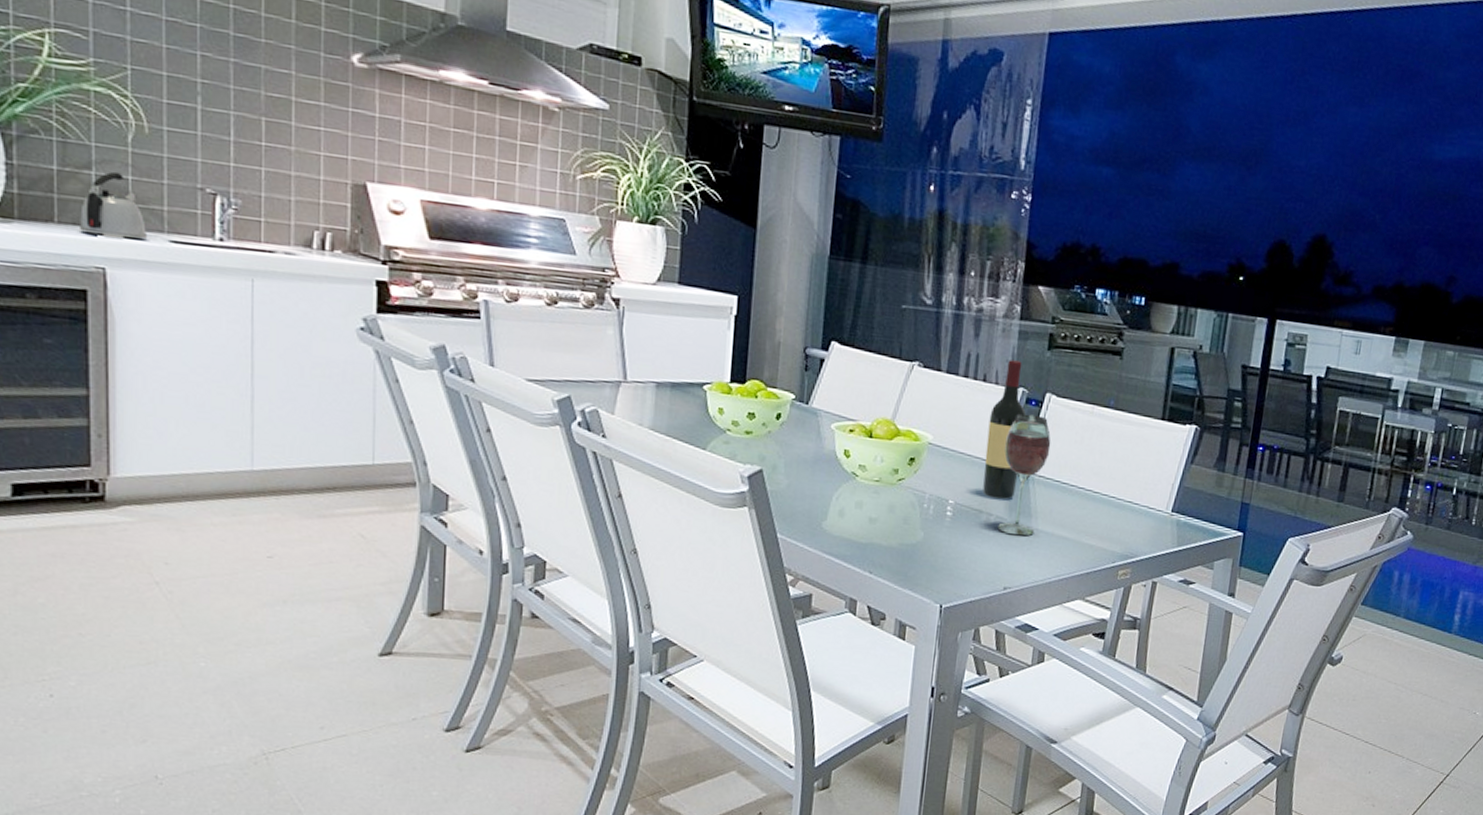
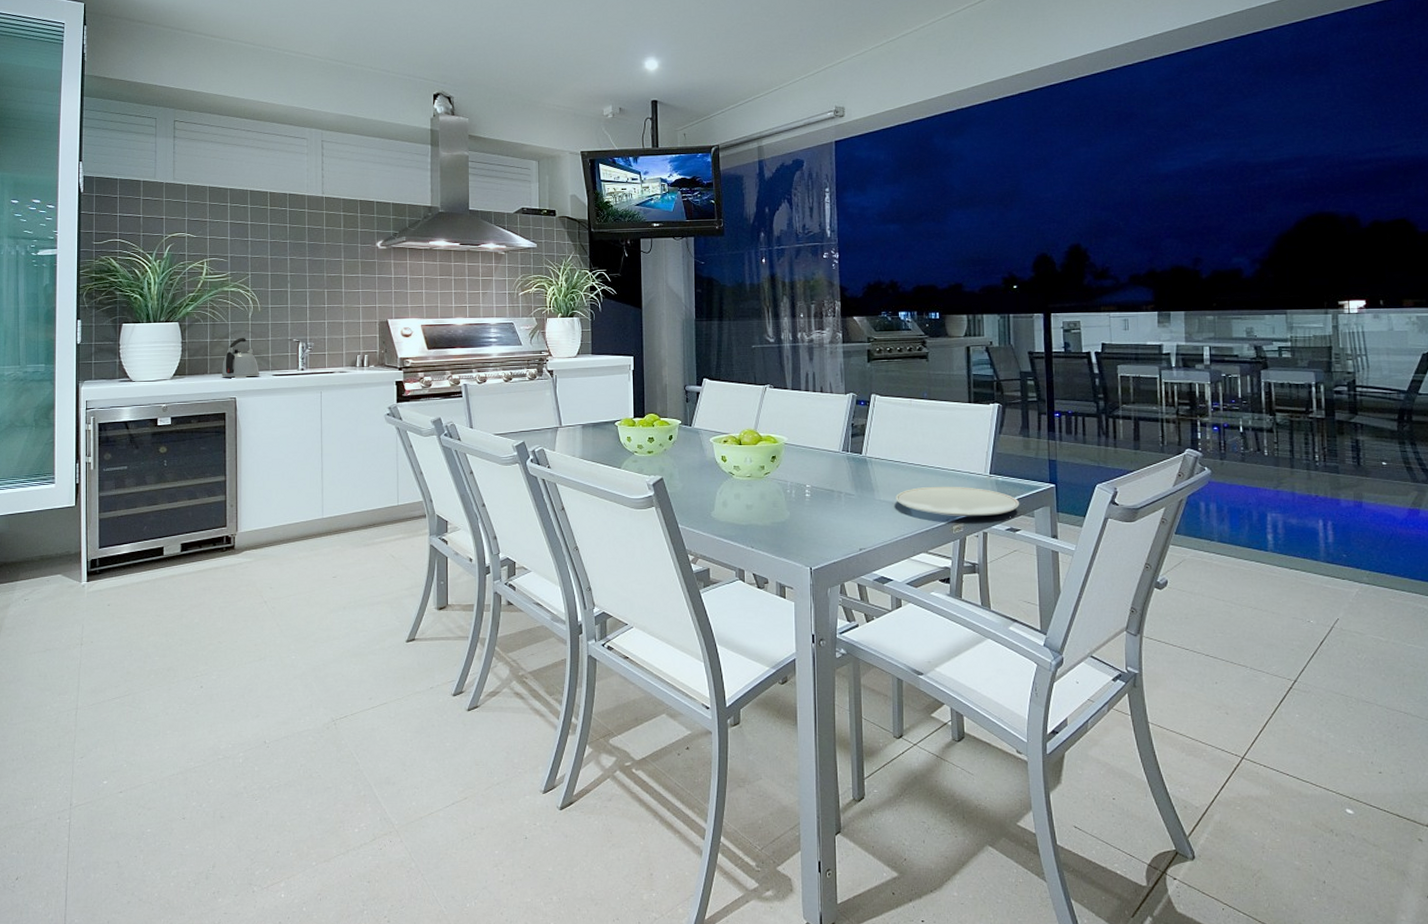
wine bottle: present [982,360,1027,500] -> none [829,373,859,480]
wineglass: present [997,413,1051,536] -> none [845,412,881,507]
plate: none [1056,518,1200,563] -> present [895,486,1020,517]

